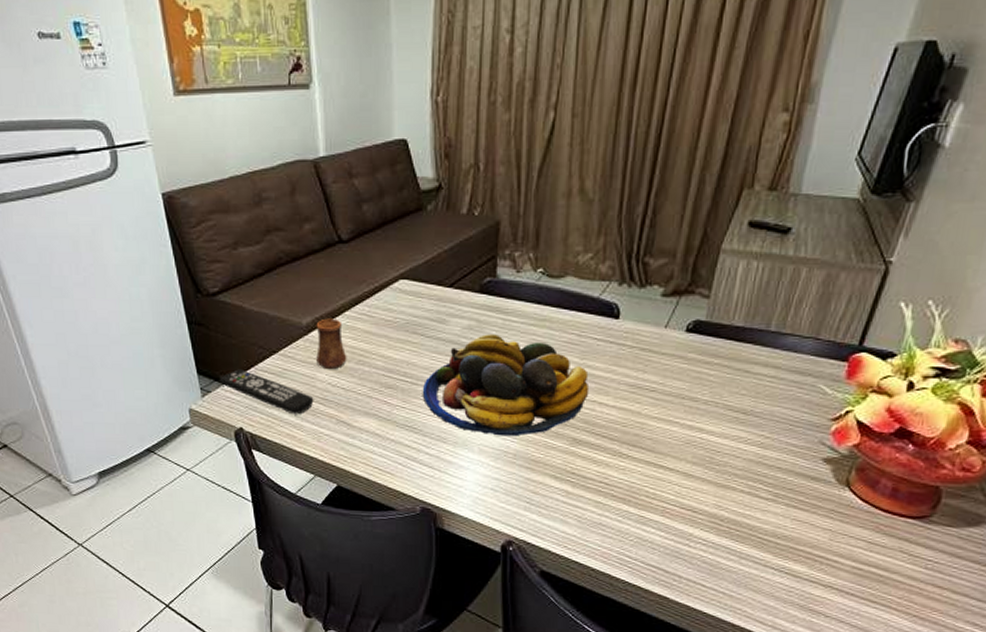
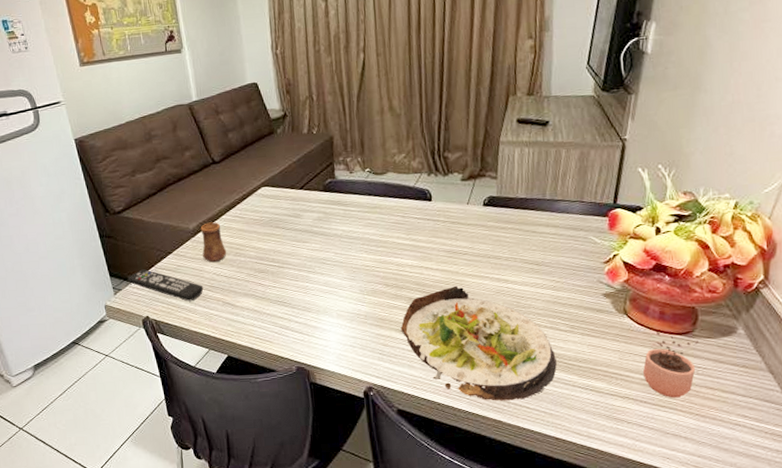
fruit bowl: present [422,334,590,437] -> none [287,222,417,302]
salad plate: none [557,429,749,576] -> present [400,285,557,401]
cocoa: none [856,512,935,594] -> present [643,332,698,398]

